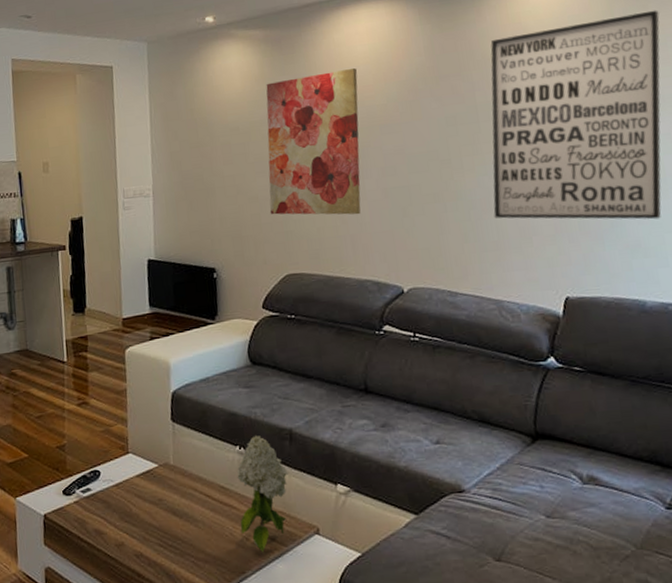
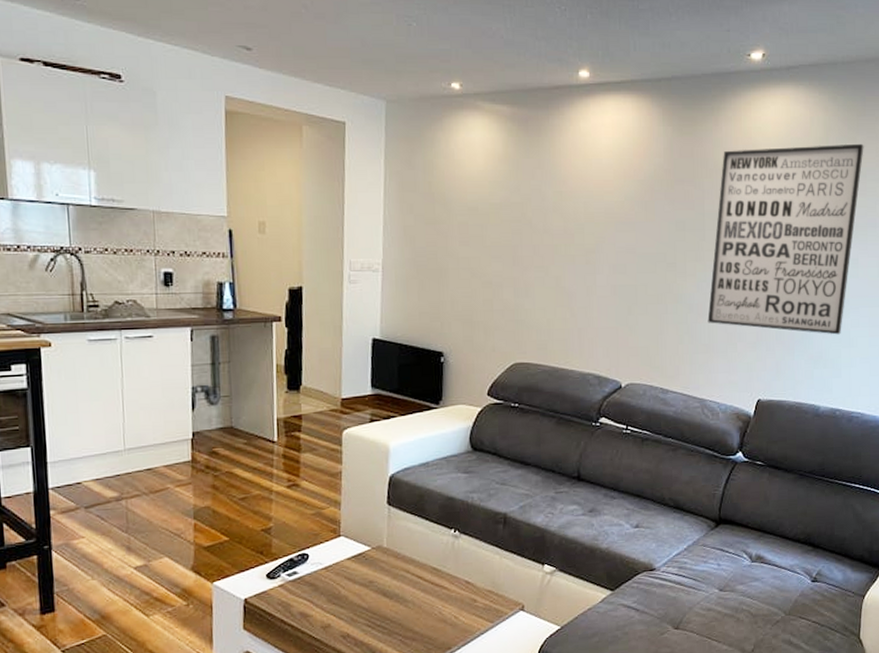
flower: present [237,435,289,553] -> none [449,518,500,629]
wall art: present [266,67,361,215] -> none [502,160,599,309]

